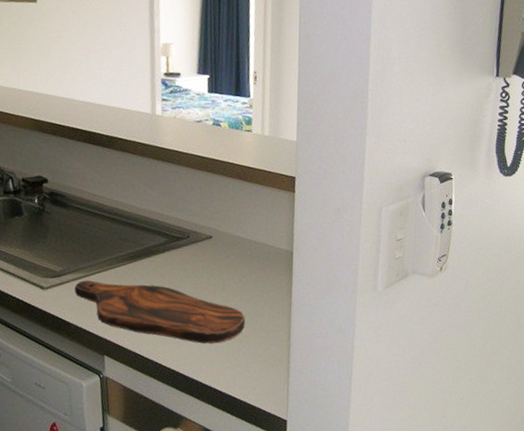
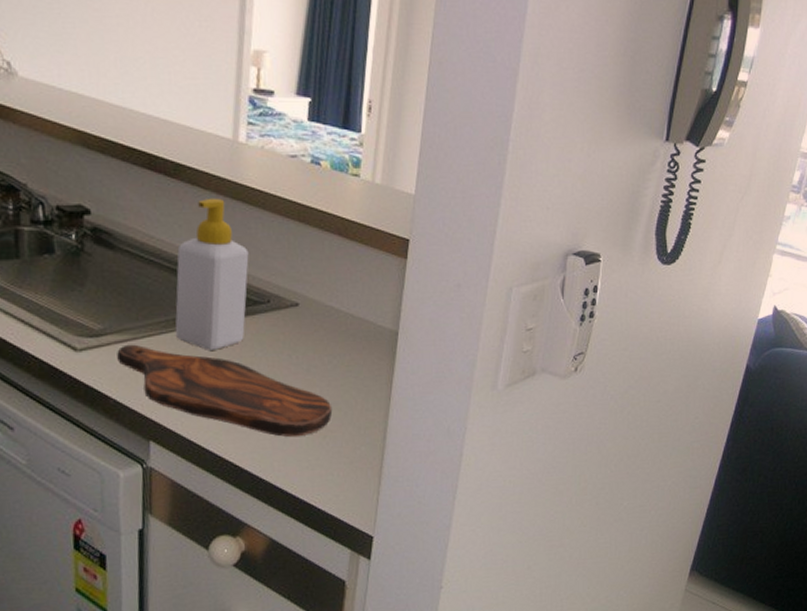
soap bottle: none [115,160,172,280] -> present [175,198,249,350]

